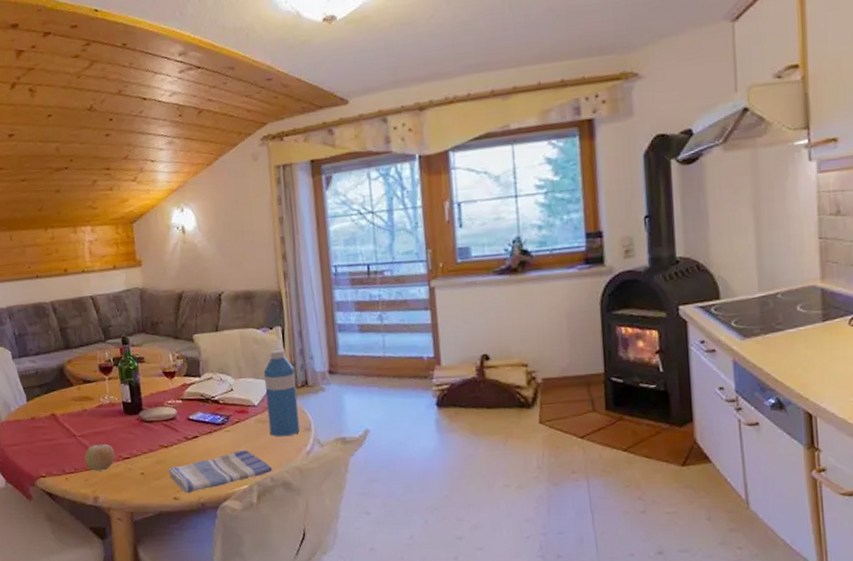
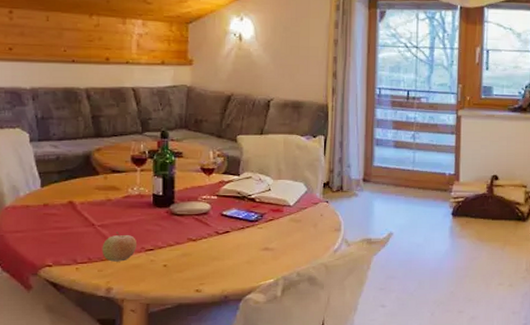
dish towel: present [166,450,272,494] -> none [192,247,299,286]
water bottle: present [263,350,301,437] -> none [301,157,332,236]

